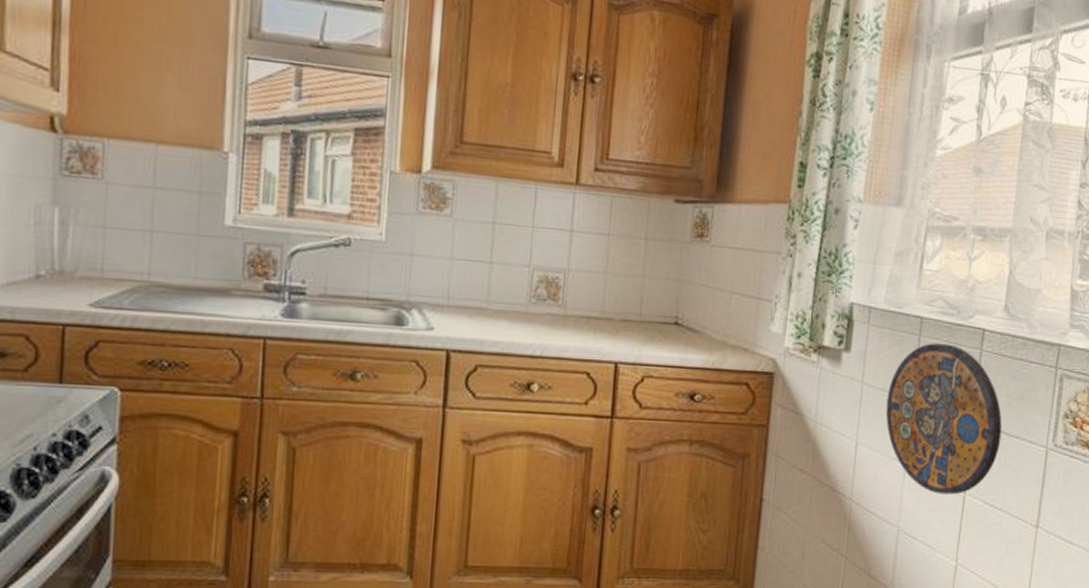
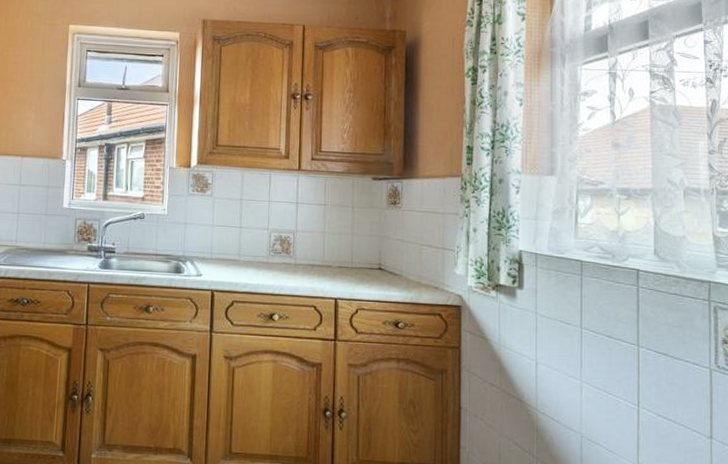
manhole cover: present [885,343,1002,495] -> none [559,281,666,408]

